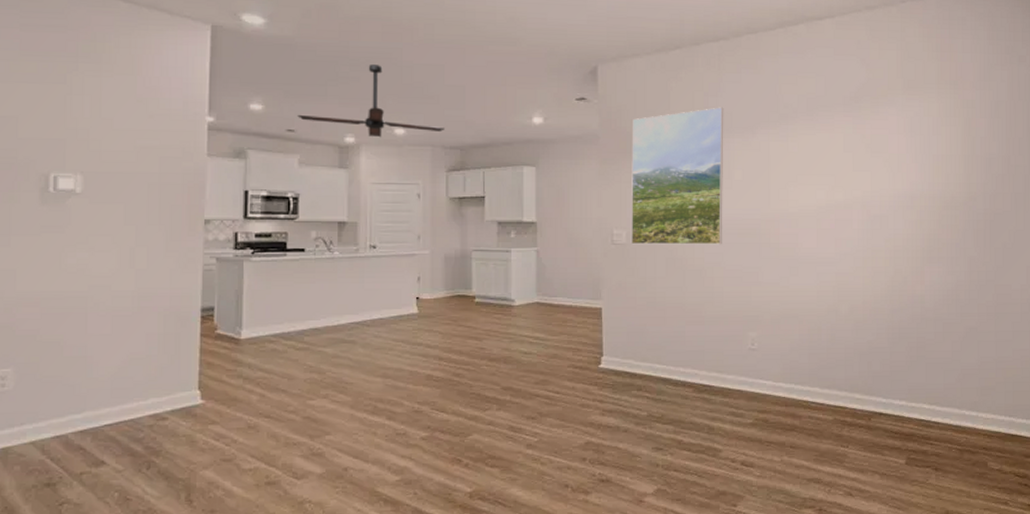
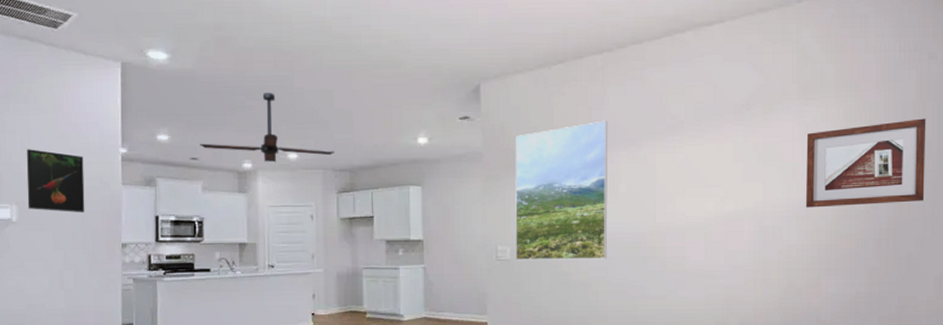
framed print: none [95,114,164,186] -> present [26,149,85,213]
picture frame: none [910,117,1017,198] -> present [805,118,926,208]

